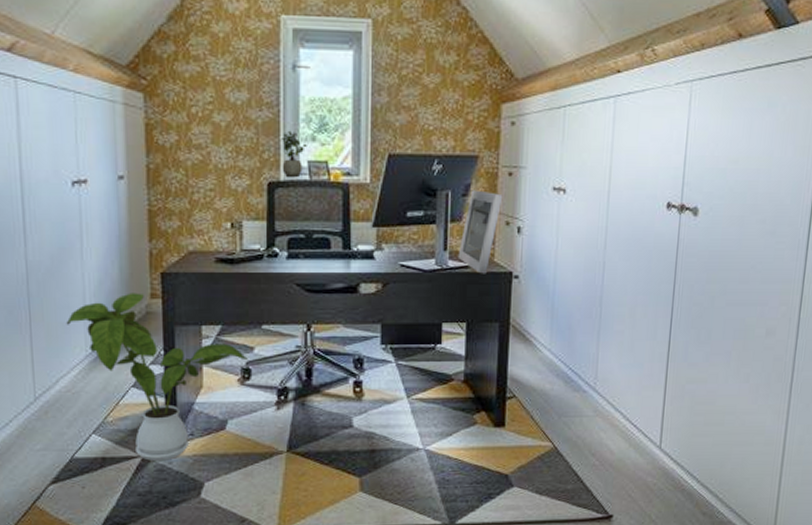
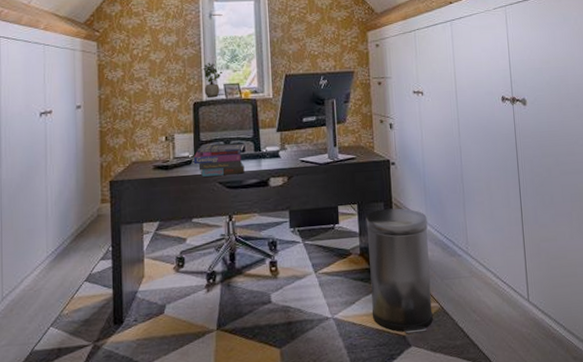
house plant: present [66,293,248,461] -> none [31,199,181,348]
books: none [265,237,331,276] -> present [193,143,245,177]
picture frame: present [457,190,503,274] -> none [345,97,376,164]
pedal bin: none [472,331,551,474] -> present [366,208,433,335]

